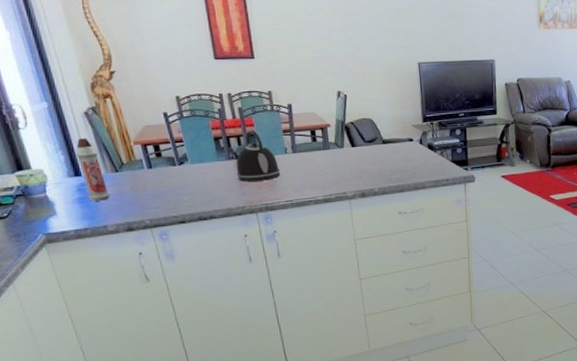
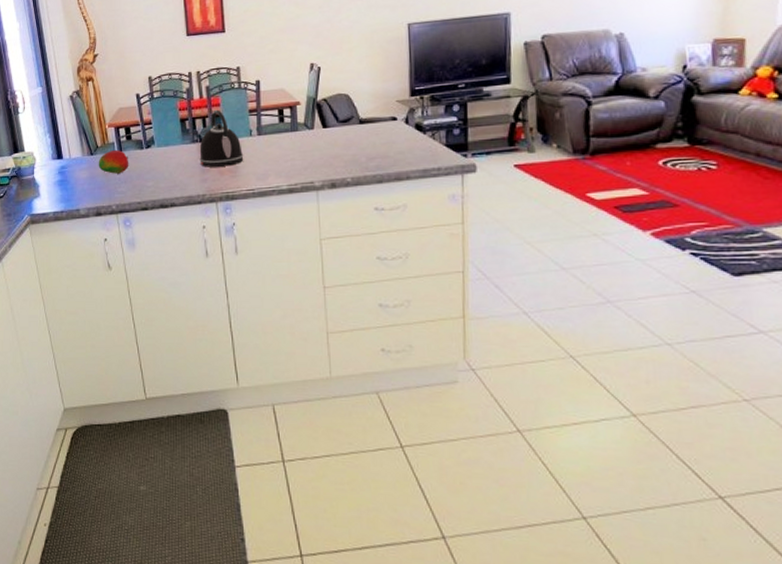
spray bottle: present [75,138,109,201] -> none [60,121,84,184]
fruit: none [125,167,161,190] -> present [98,150,129,174]

